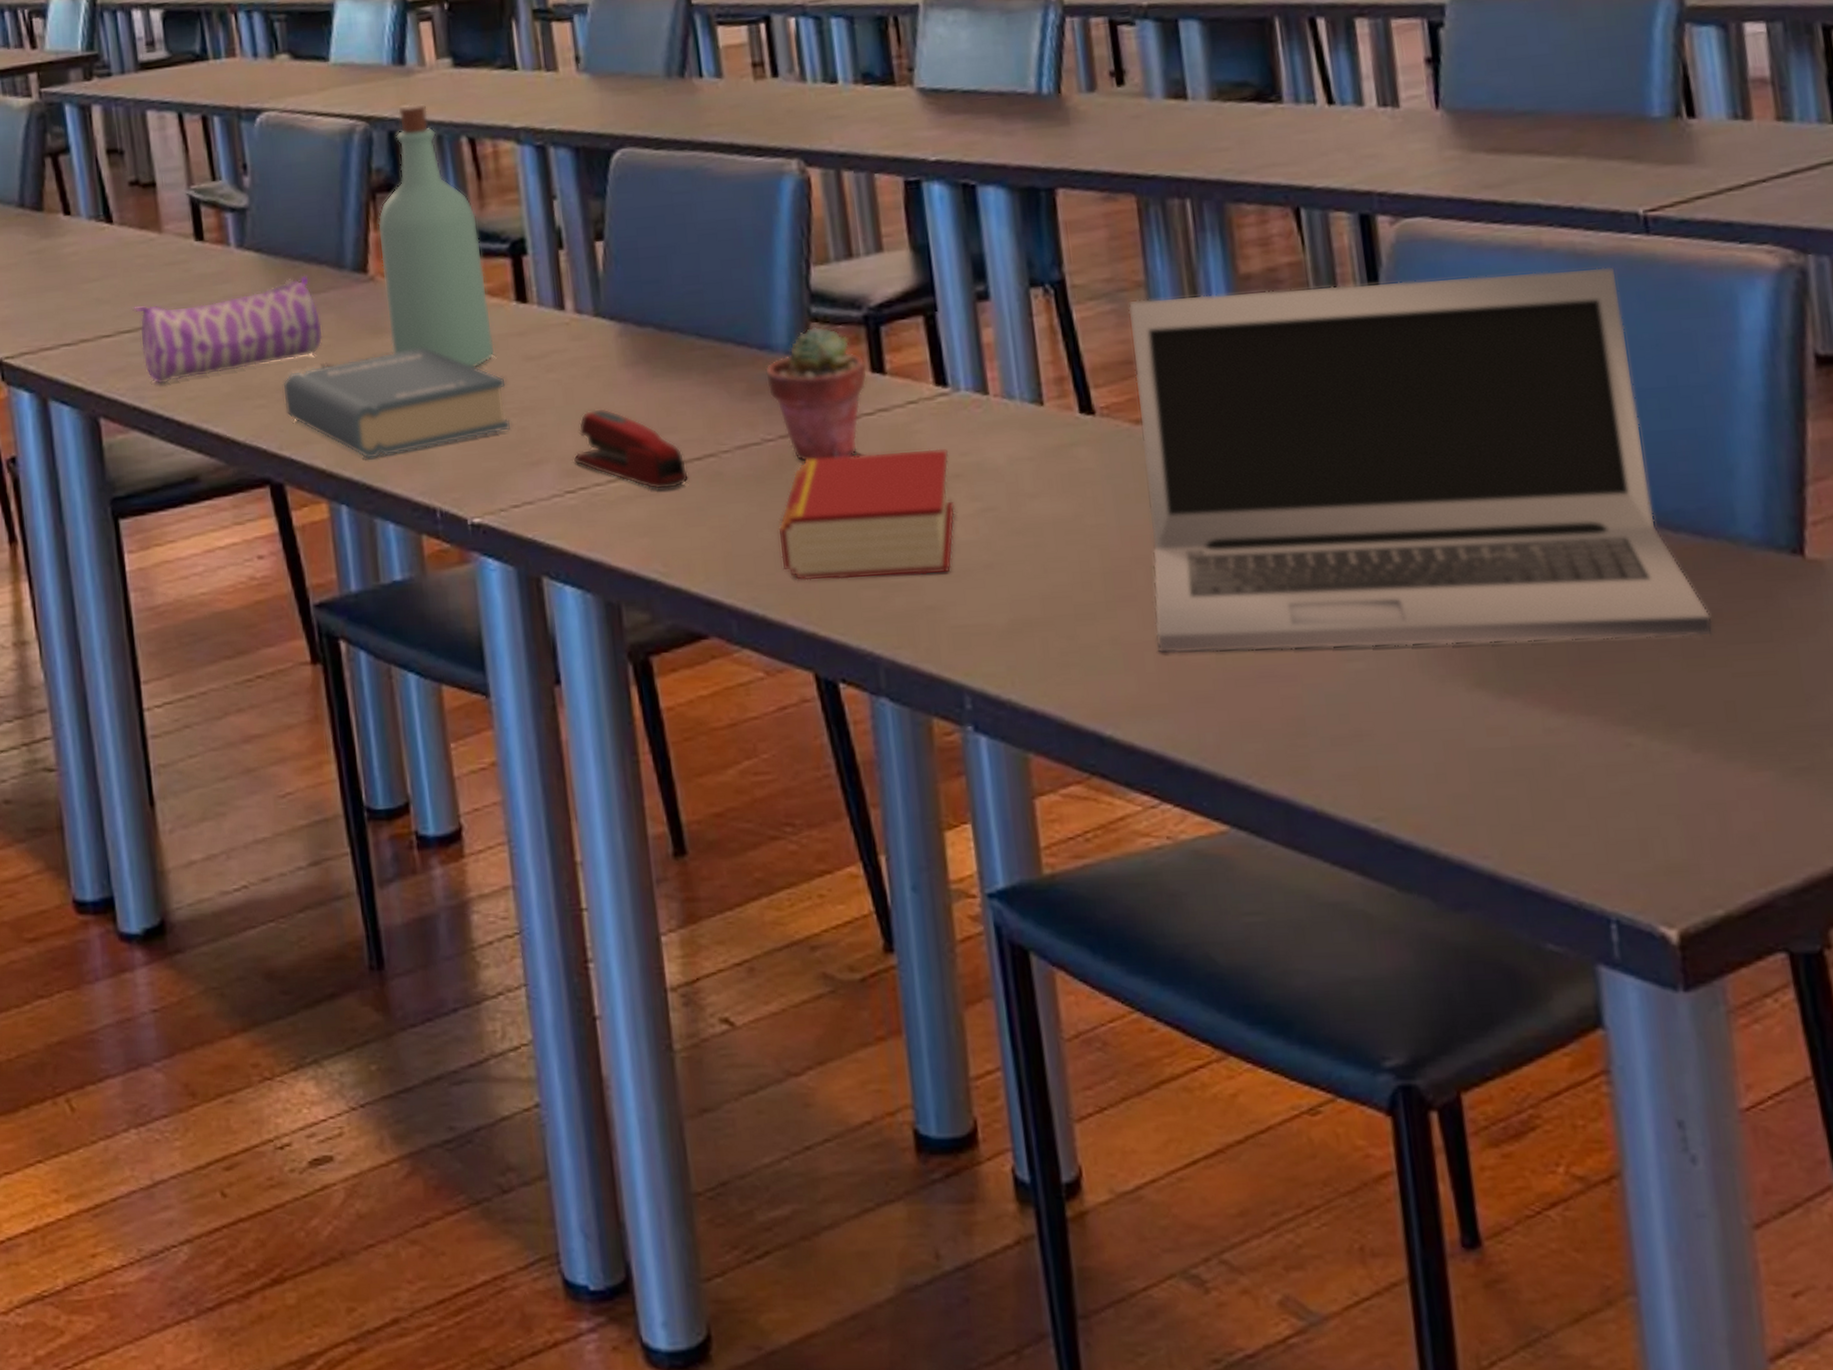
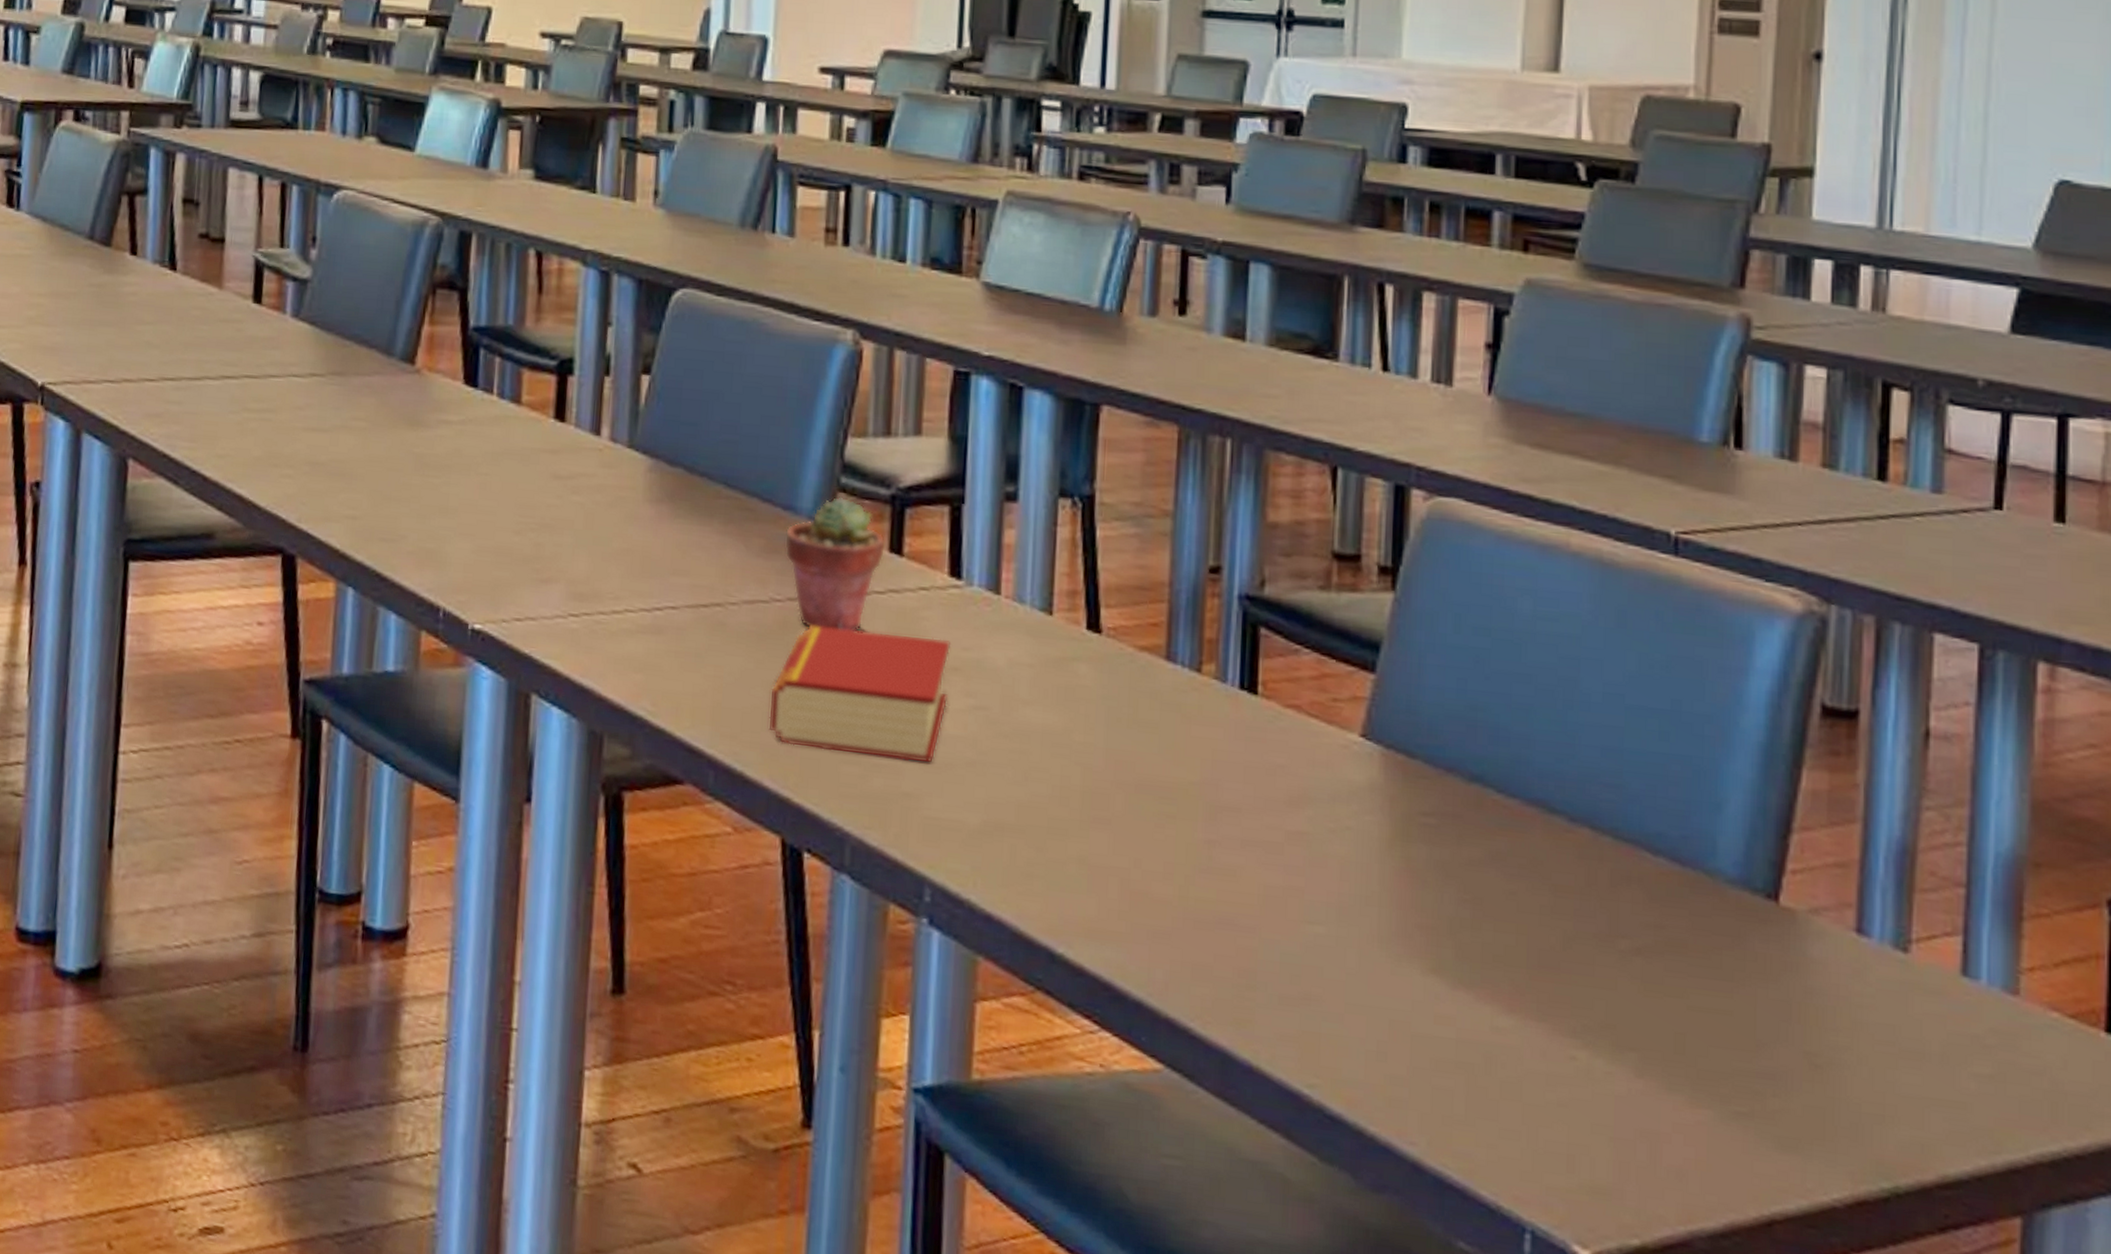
pencil case: present [132,275,323,384] -> none [180,355,361,437]
book: present [282,348,511,460] -> none [310,446,531,548]
bottle: present [377,103,495,368] -> none [424,207,531,477]
stapler: present [573,408,689,490] -> none [582,538,693,631]
laptop: present [1128,267,1714,654] -> none [1122,528,1676,963]

